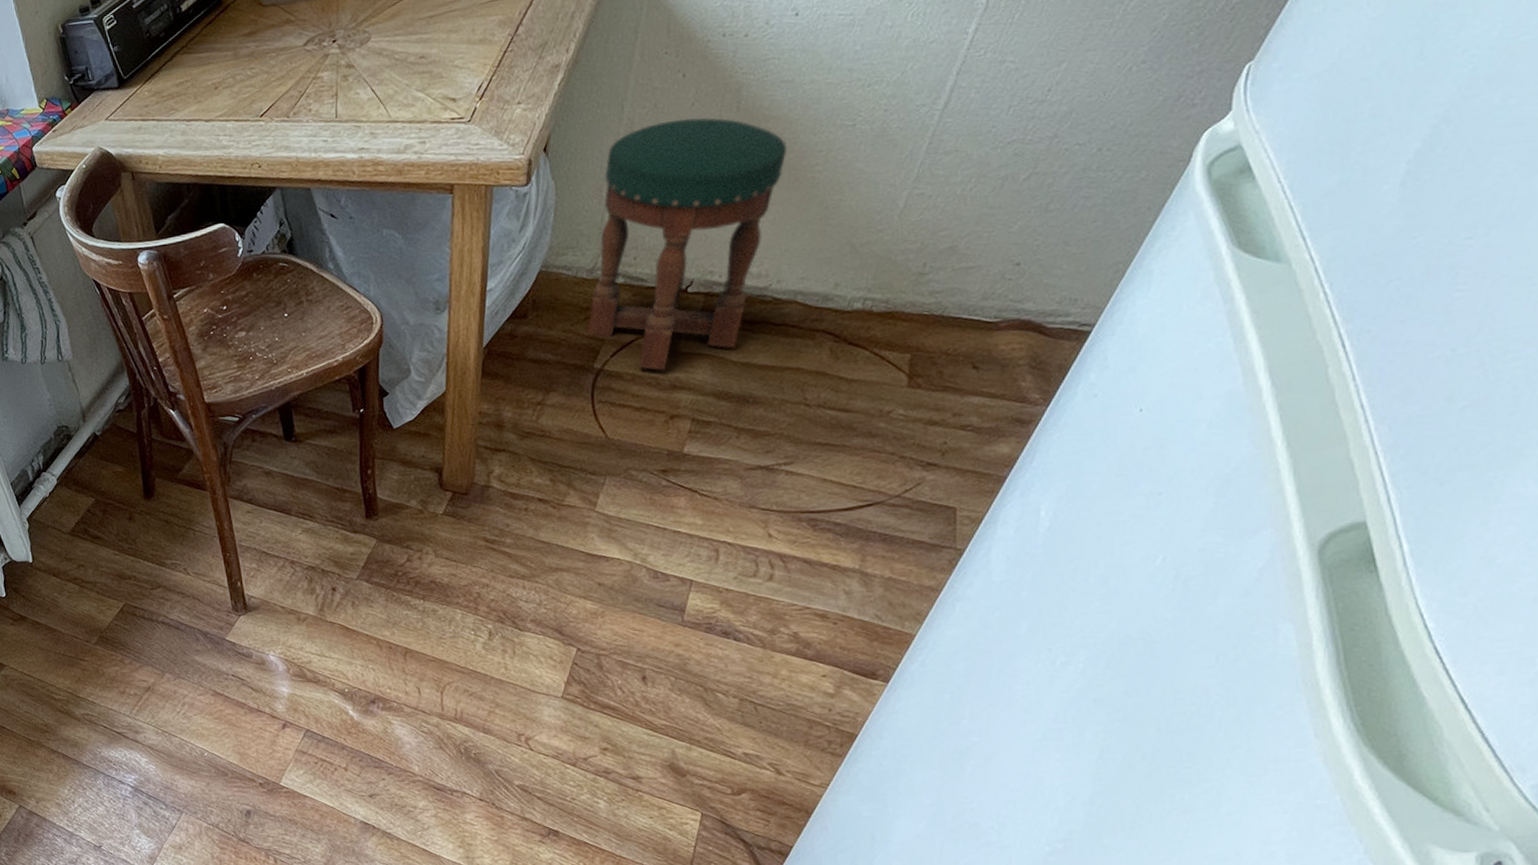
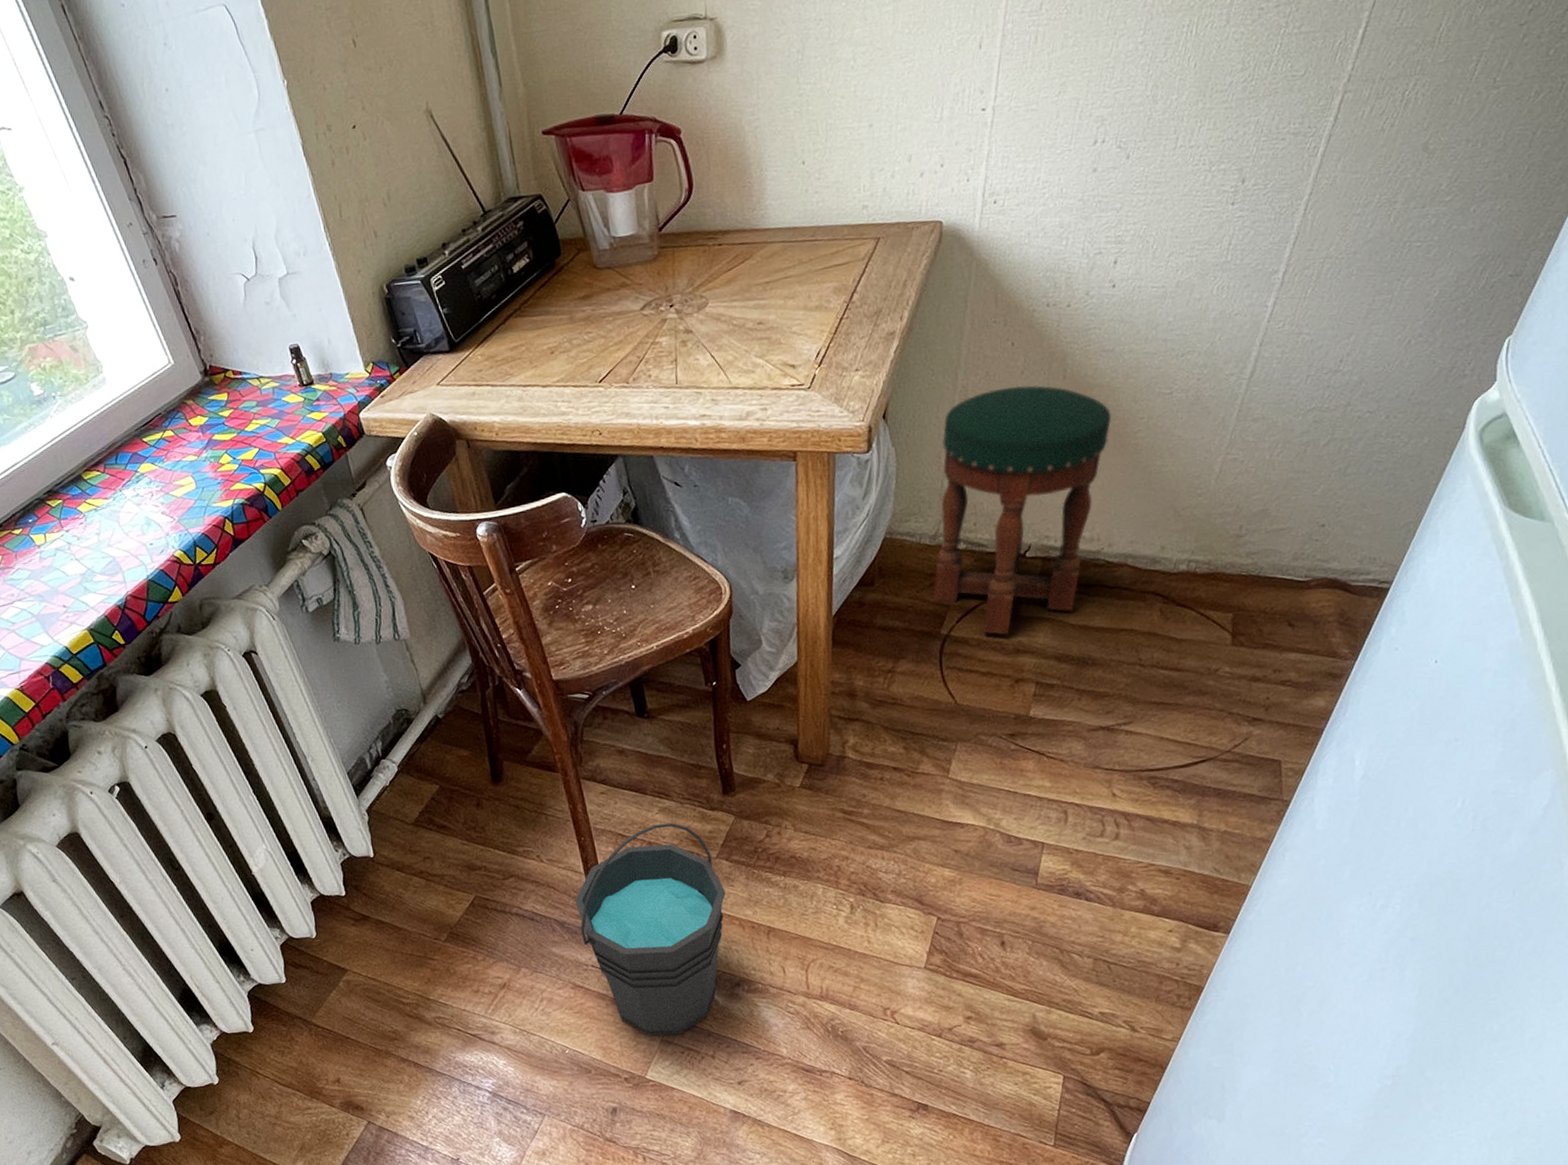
bucket: none [217,543,365,745] -> present [574,822,726,1035]

